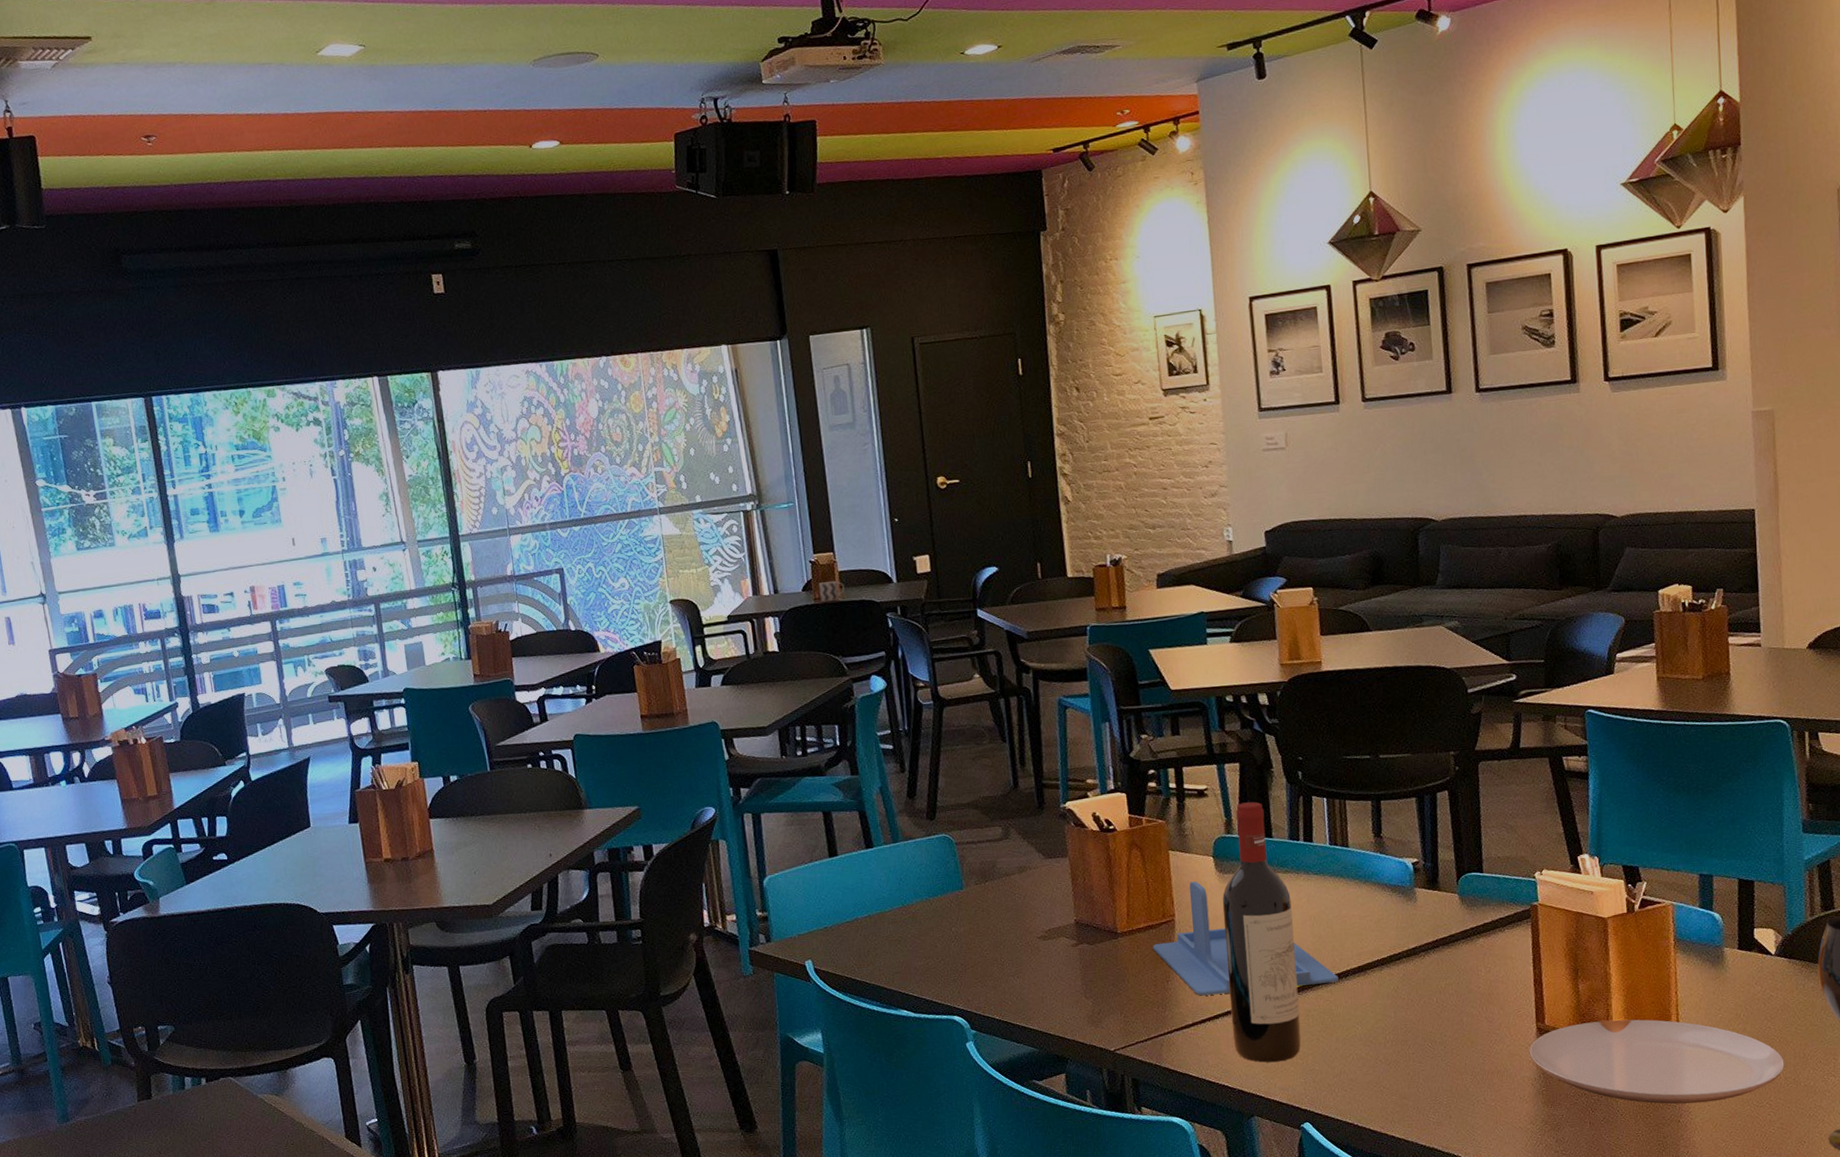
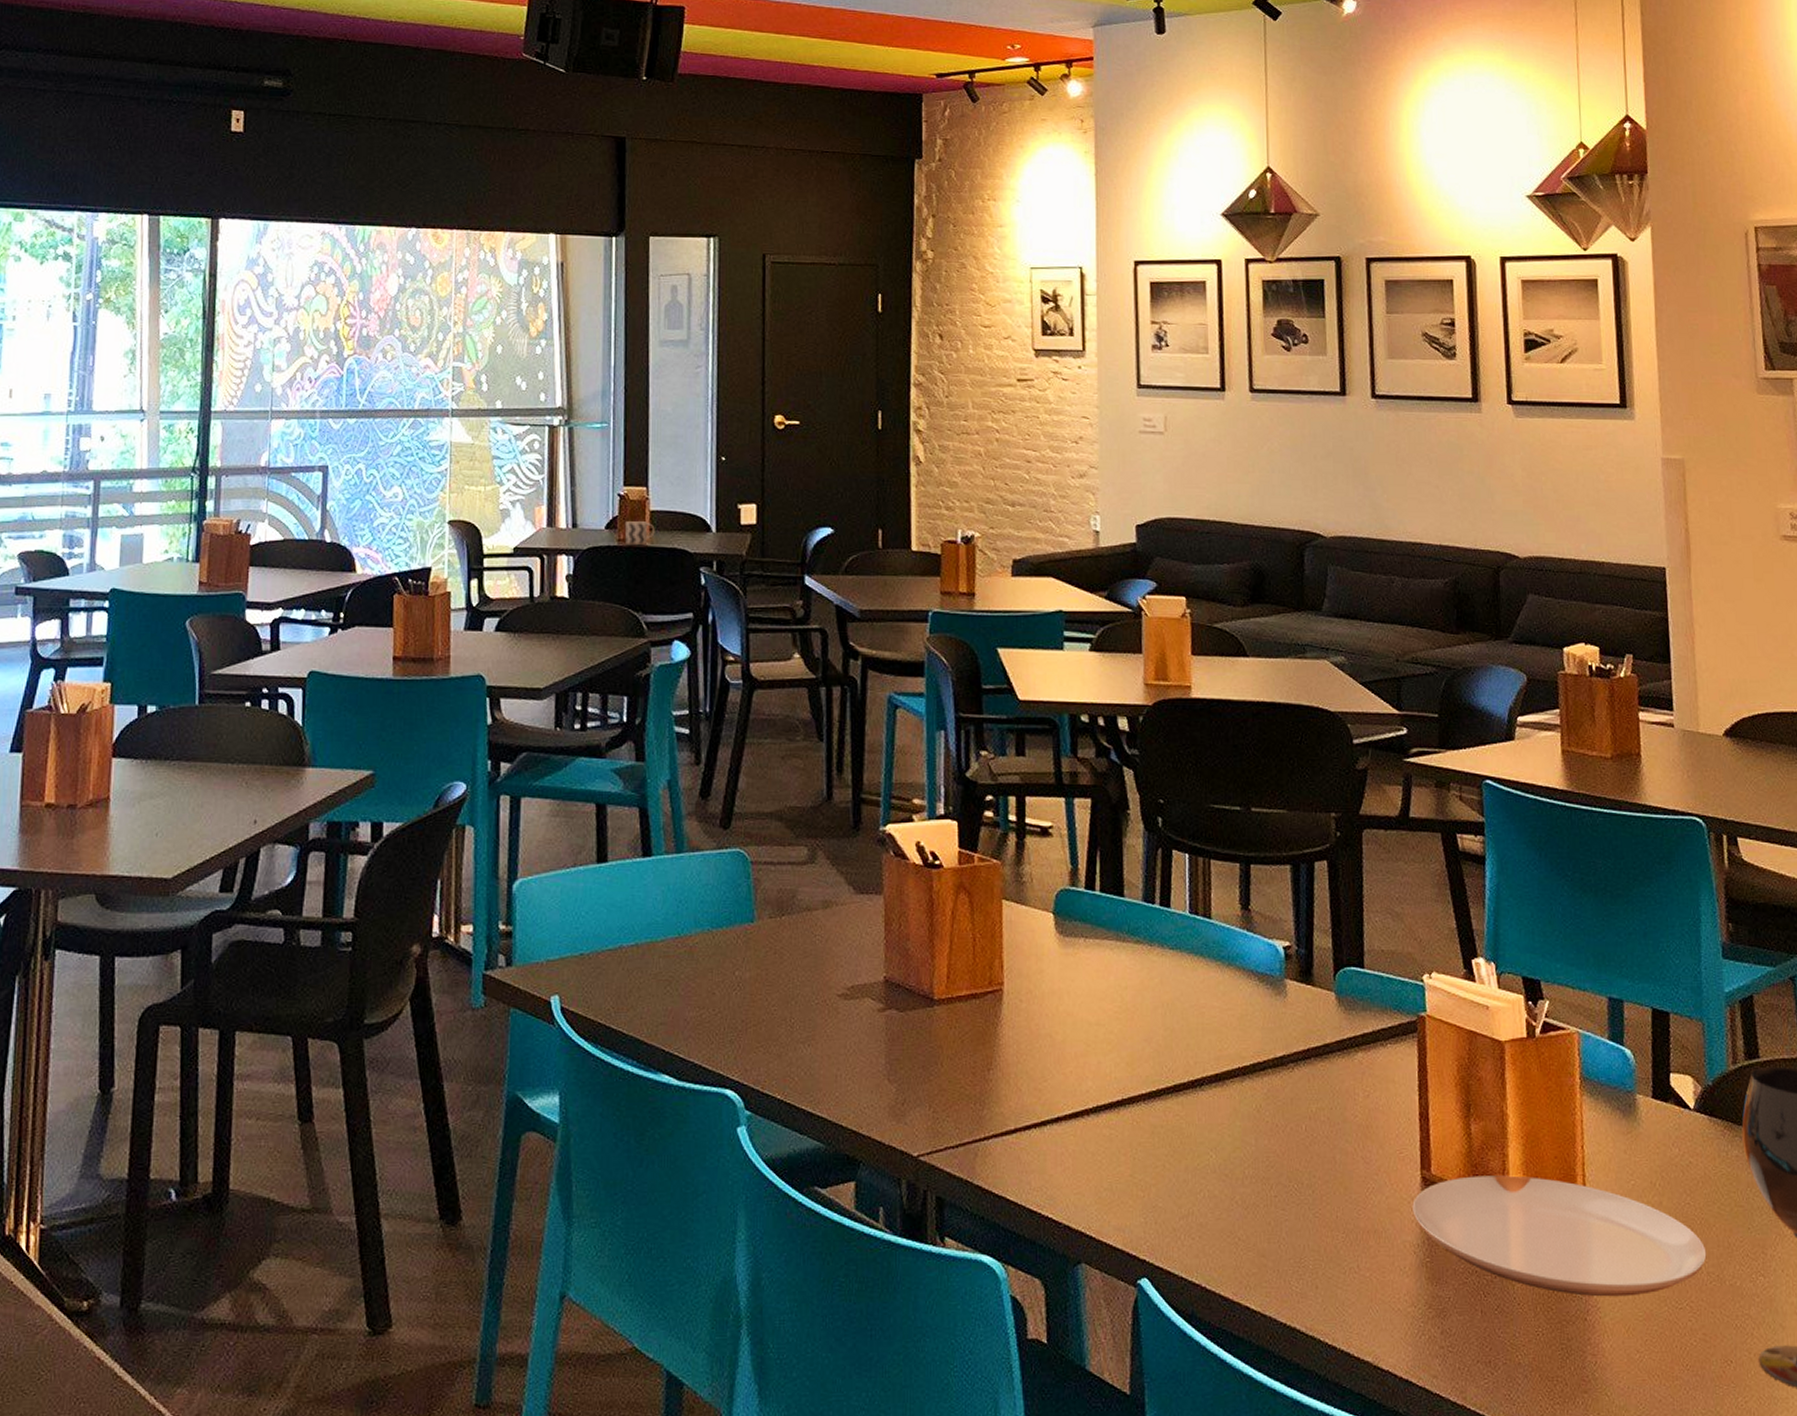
napkin holder: present [1152,881,1339,996] -> none [973,943,1192,1093]
wine bottle: present [1222,802,1302,1063] -> none [1060,849,1144,1192]

